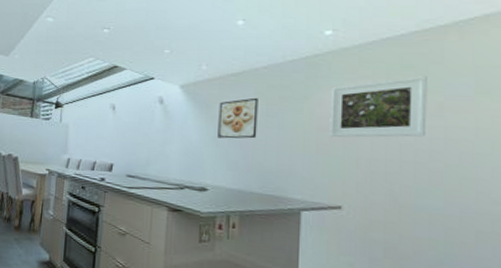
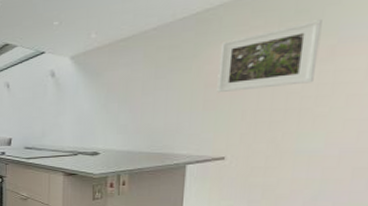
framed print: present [217,97,258,139] -> none [108,61,148,105]

